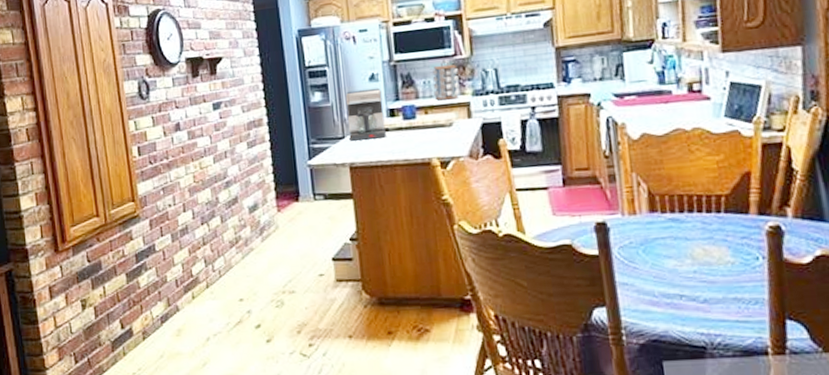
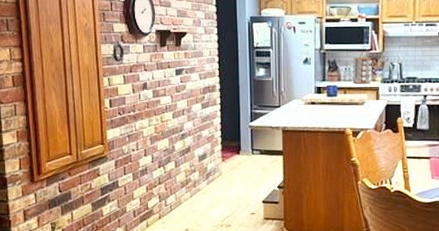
coffee maker: present [345,87,386,141] -> none [283,69,313,110]

